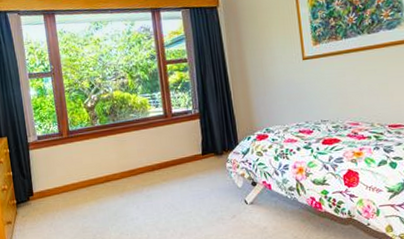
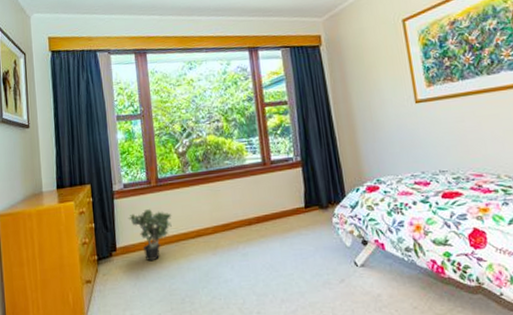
potted plant: none [42,158,83,204] -> present [127,209,172,262]

